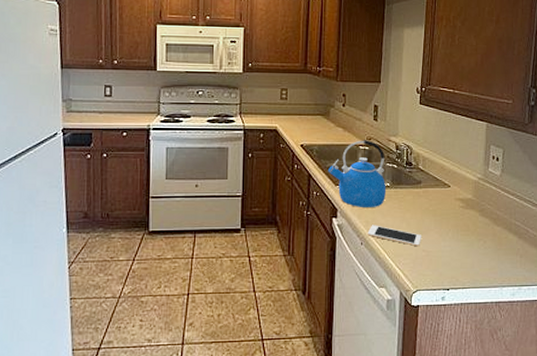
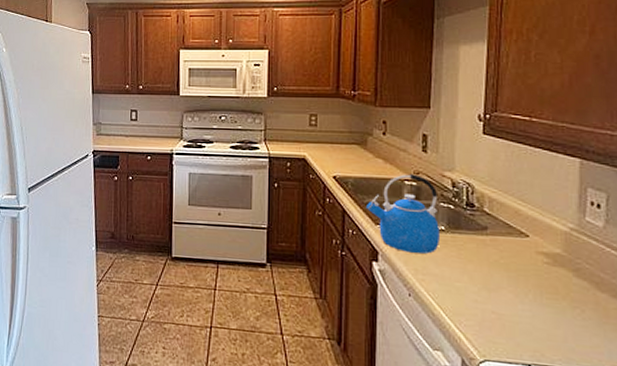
cell phone: present [367,225,421,247] -> none [416,274,489,307]

